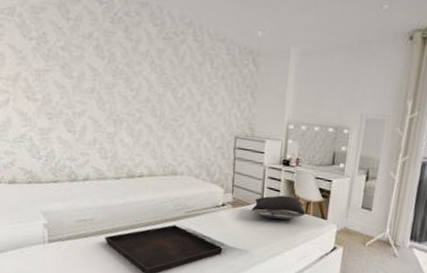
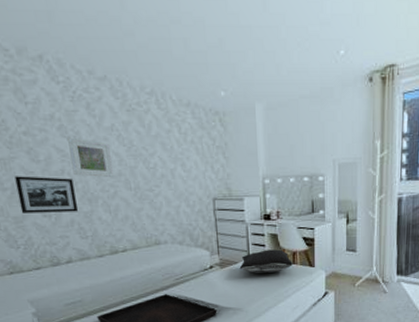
picture frame: none [46,88,102,132] -> present [14,176,78,213]
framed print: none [103,57,141,103] -> present [68,137,113,178]

